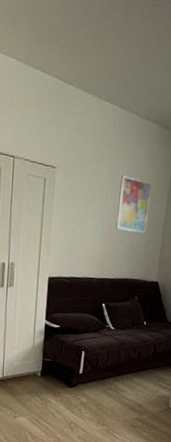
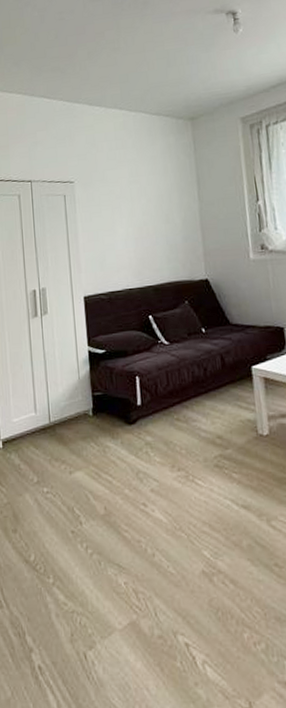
wall art: present [116,175,152,234] -> none [142,173,182,231]

